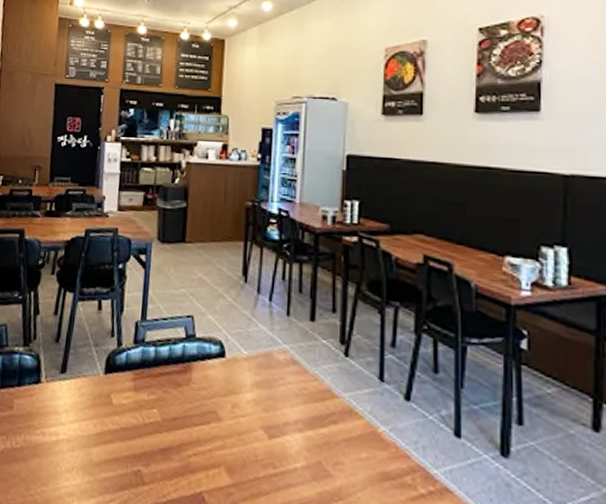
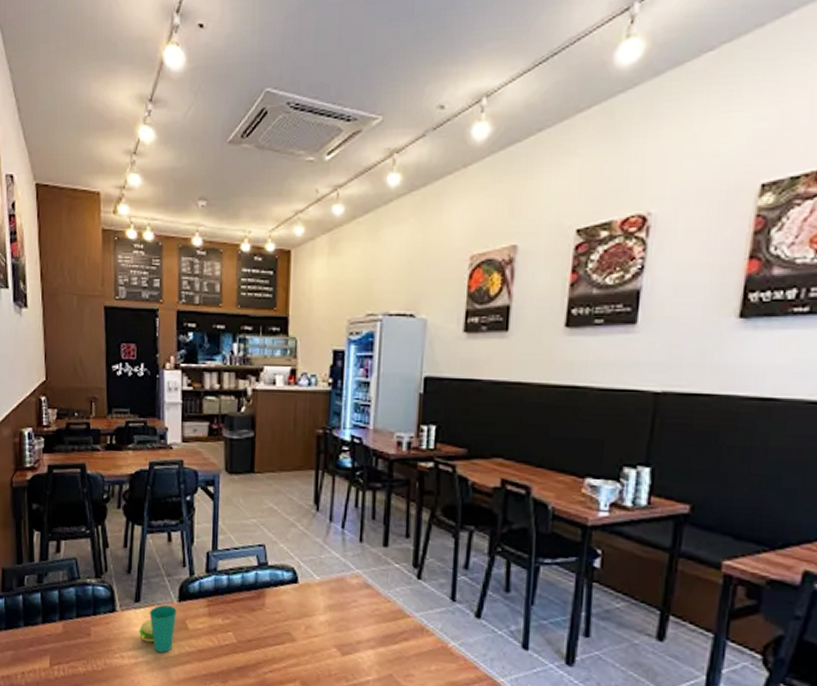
cup: none [62,377,103,430] -> present [138,605,178,653]

